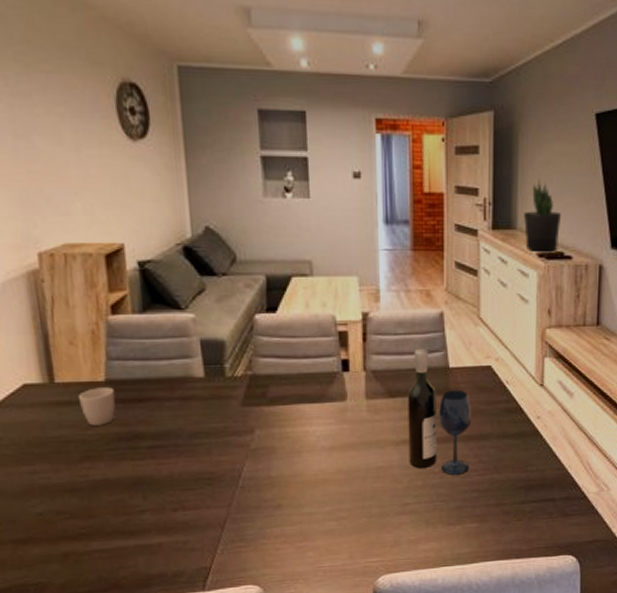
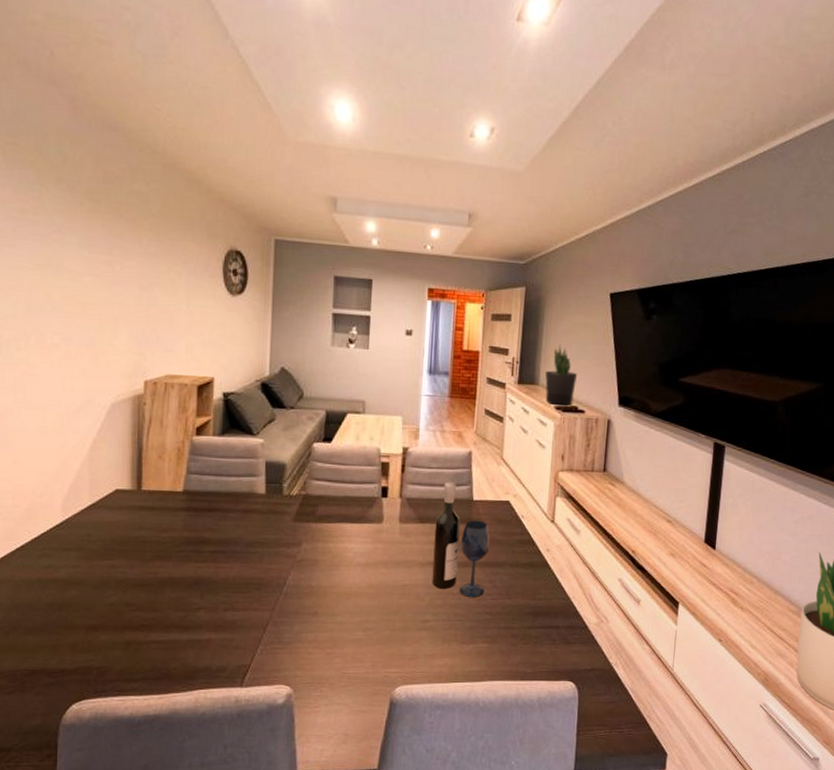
cup: present [77,387,116,426] -> none [158,496,190,530]

